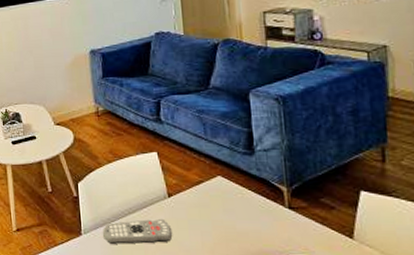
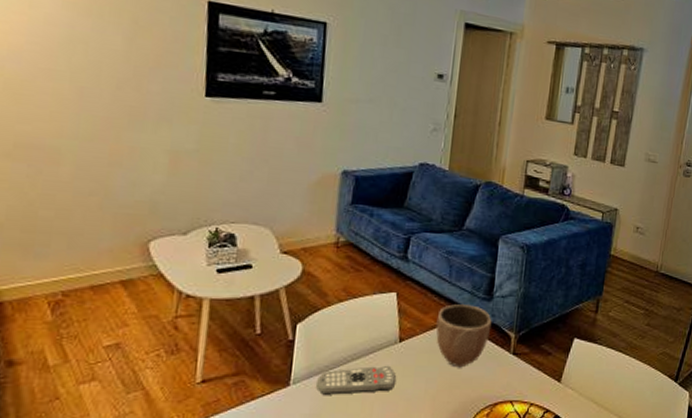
decorative bowl: none [200,160,259,222] -> present [435,304,492,368]

